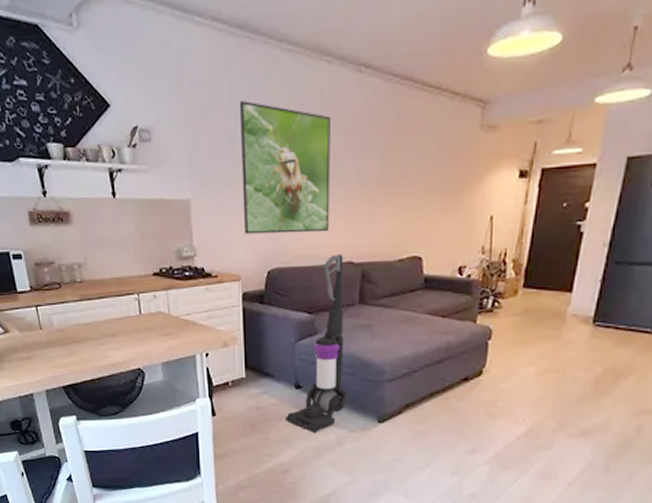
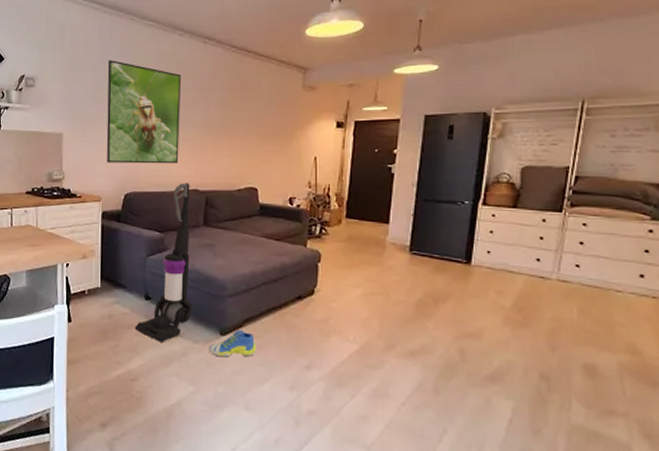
sneaker: none [365,415,417,445] -> present [209,329,256,358]

